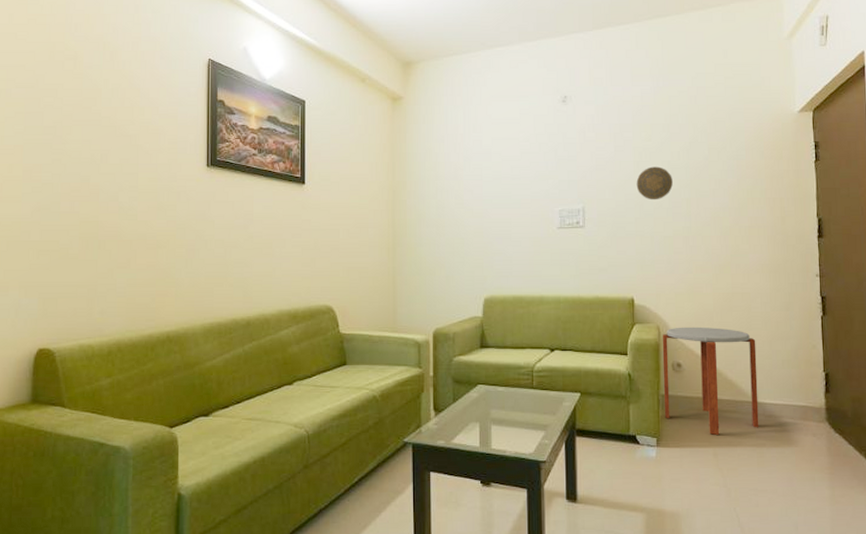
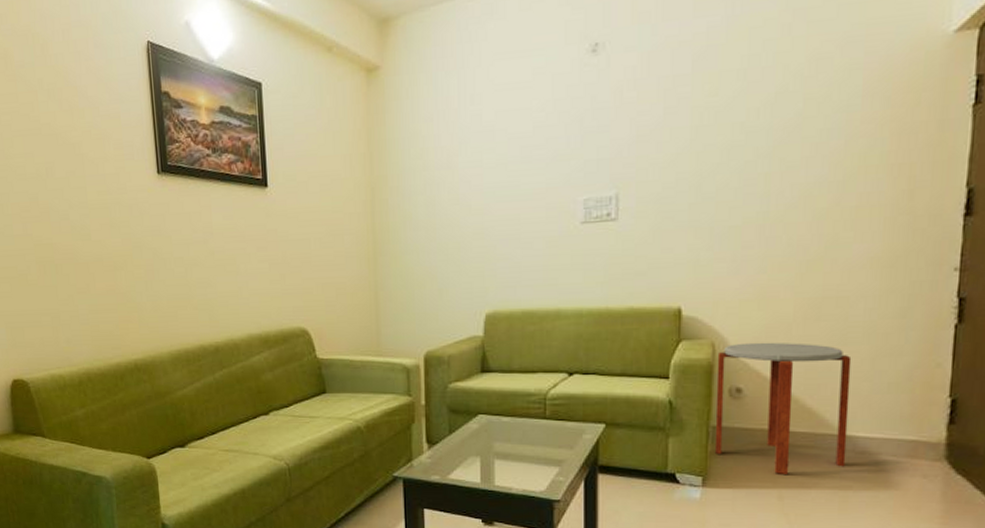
decorative plate: present [636,166,673,200] -> none [692,131,746,179]

